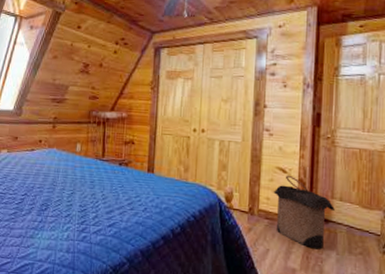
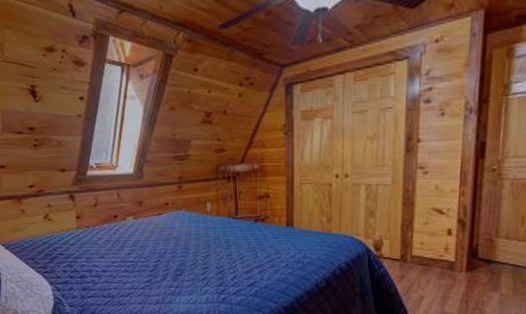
laundry hamper: present [273,175,335,249] -> none [428,216,499,292]

